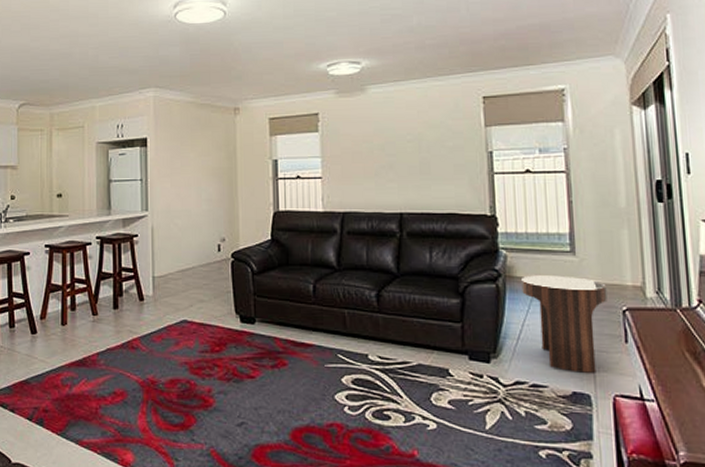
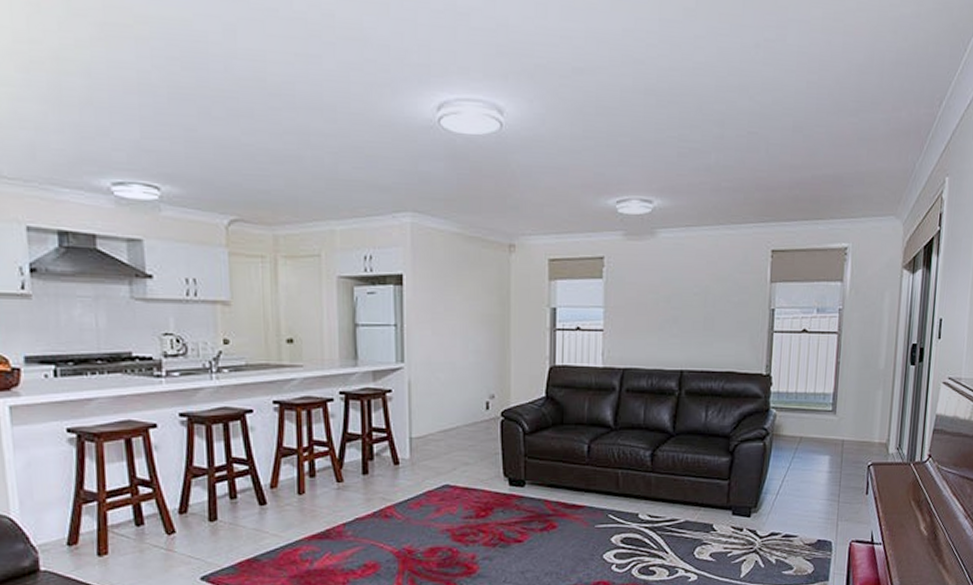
side table: present [521,275,609,373] -> none [786,434,859,523]

